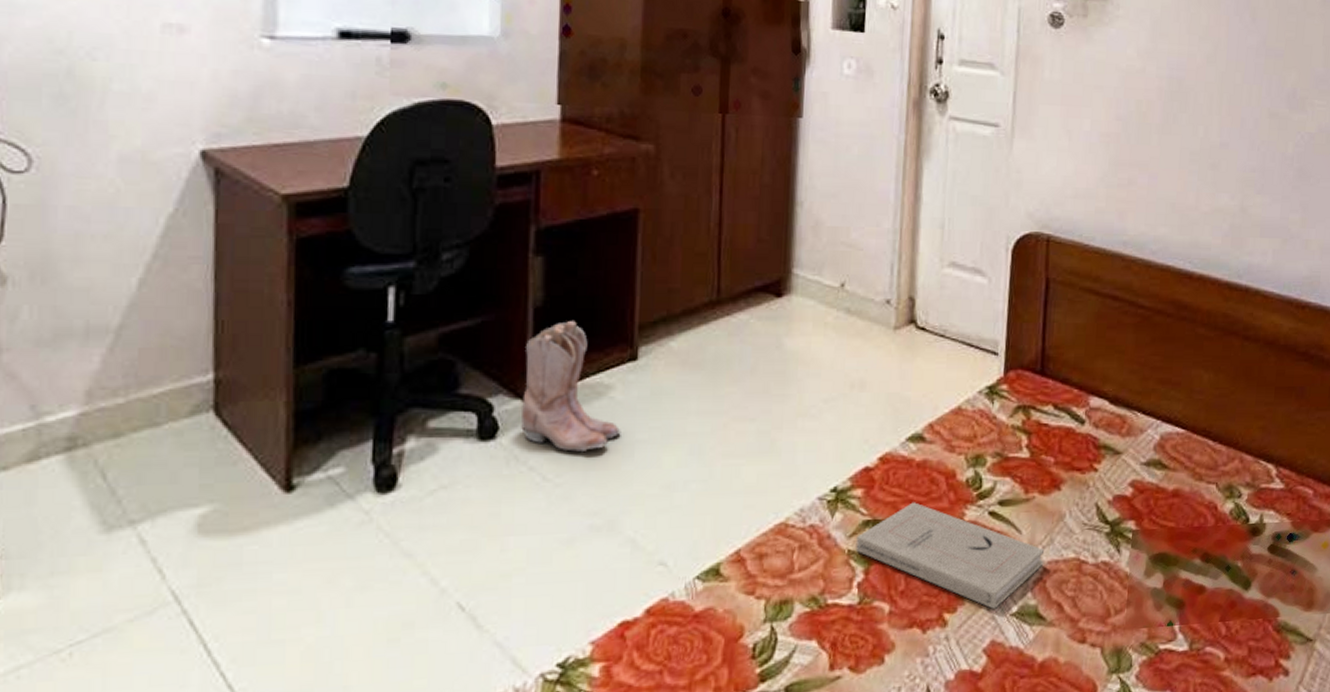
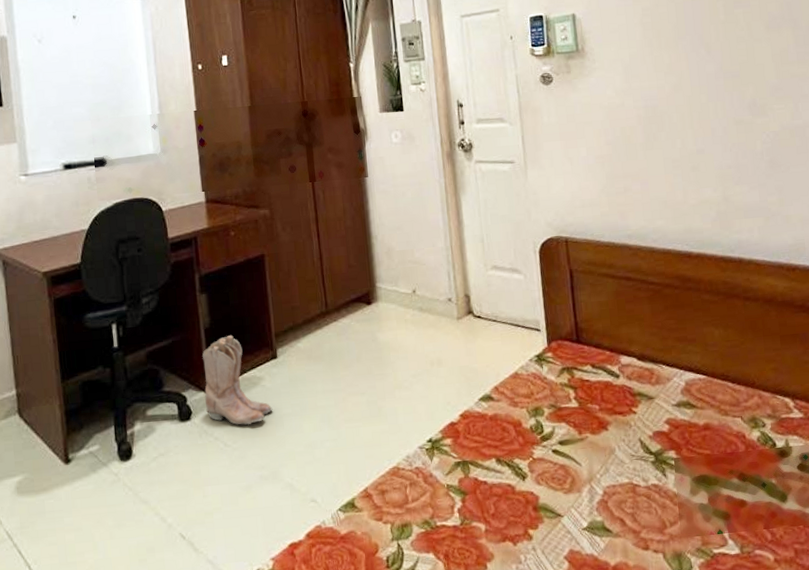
book: present [856,502,1045,609] -> none [452,446,604,525]

